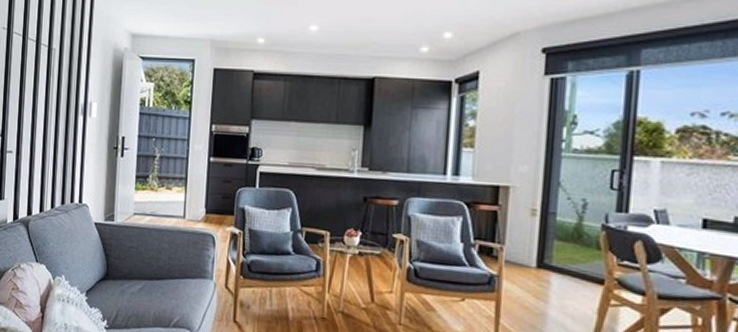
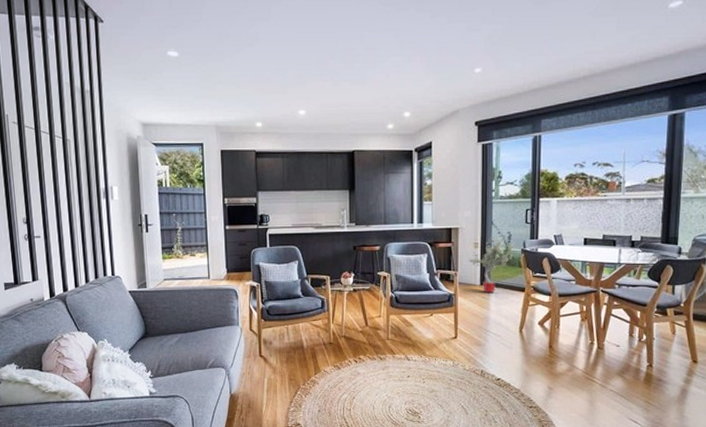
potted tree: none [521,202,591,282] -> present [468,236,514,294]

